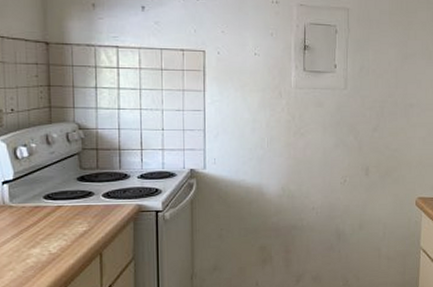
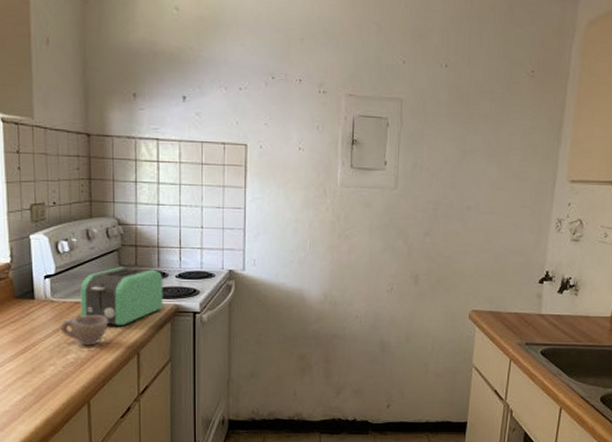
cup: none [19,218,70,249] -> present [60,315,109,346]
toaster: none [40,169,126,228] -> present [80,266,164,327]

